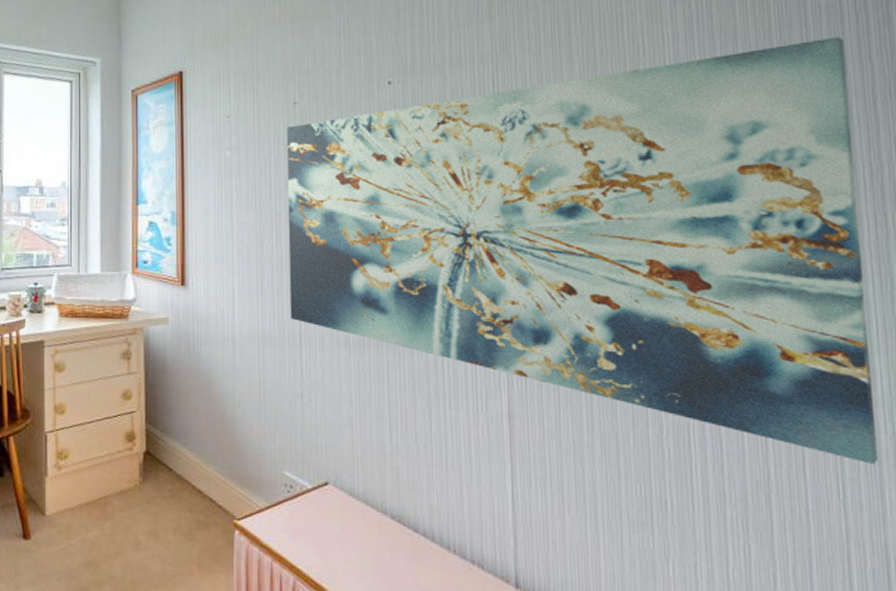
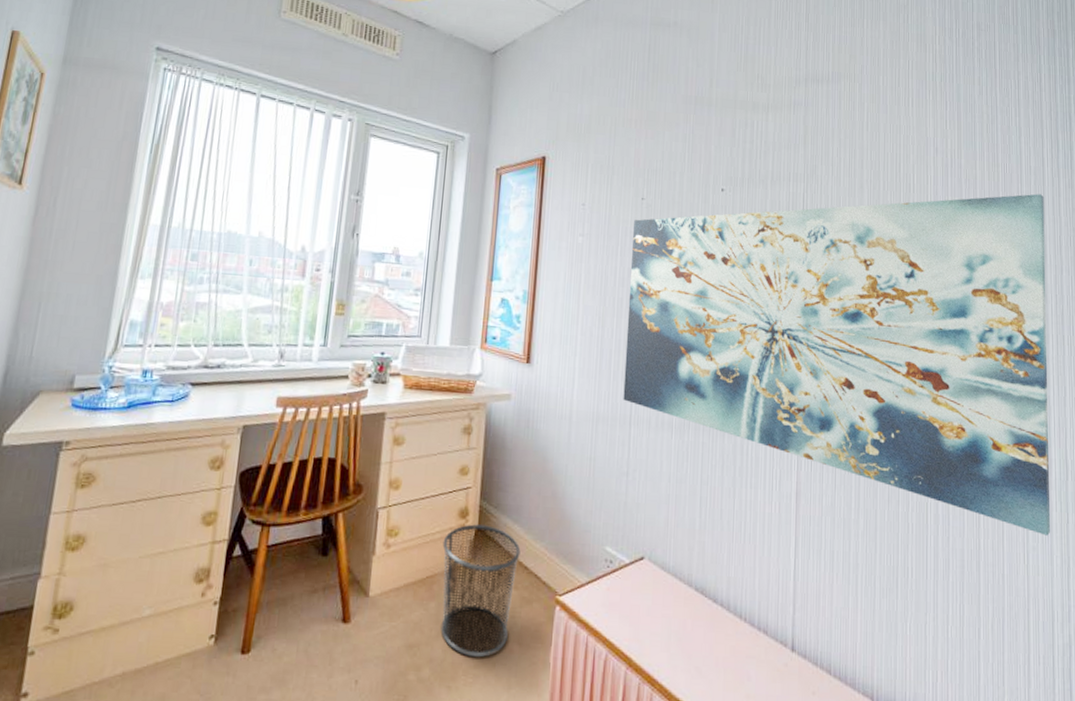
waste bin: none [112,447,192,578] -> present [440,524,521,658]

